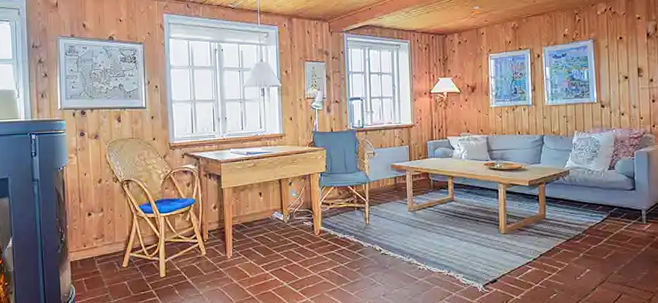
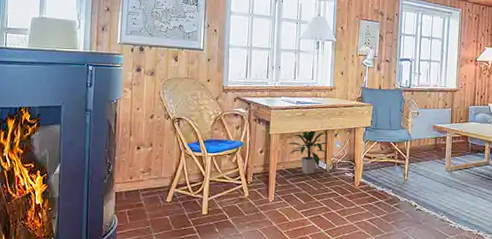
indoor plant: none [240,181,284,227] -> present [286,130,328,174]

